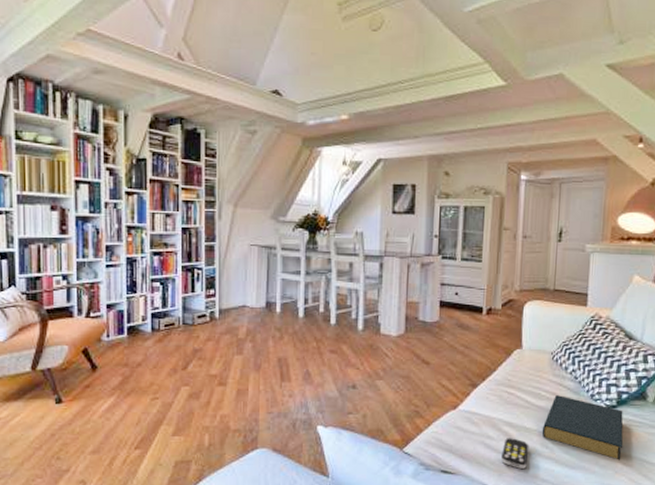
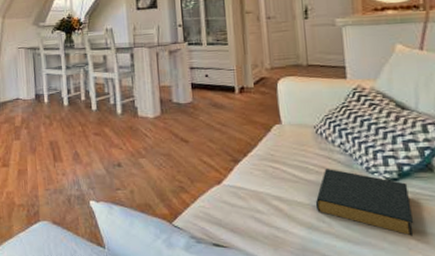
remote control: present [501,438,529,469] -> none [274,212,304,243]

